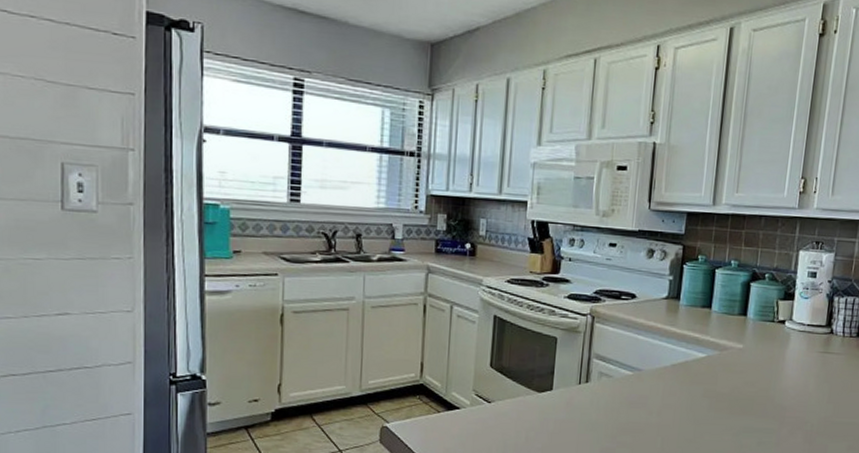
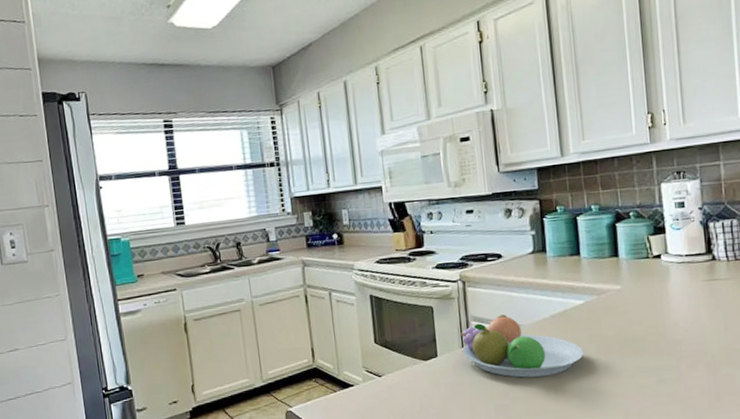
fruit bowl: none [578,356,696,425] -> present [461,314,583,378]

